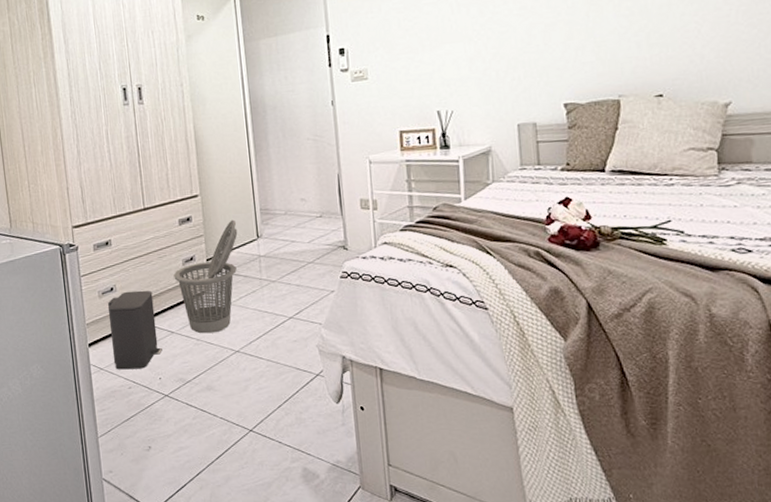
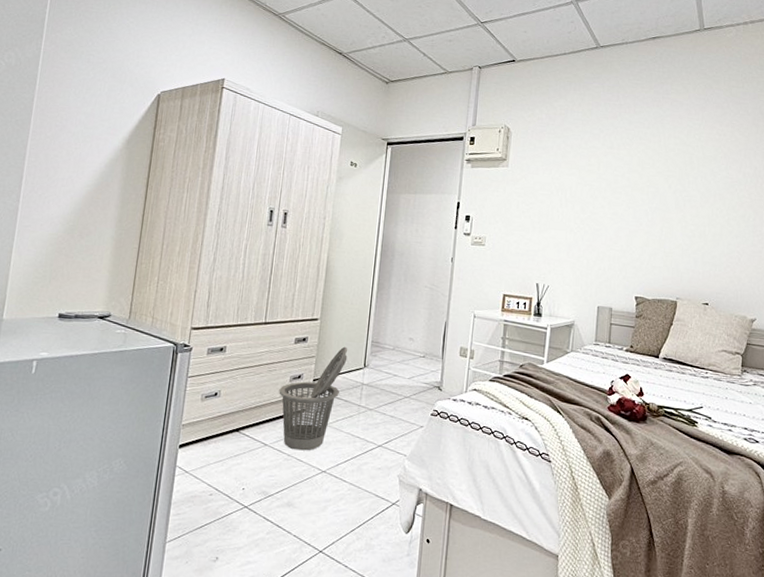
pedal bin: present [107,290,162,370] -> none [200,398,255,477]

